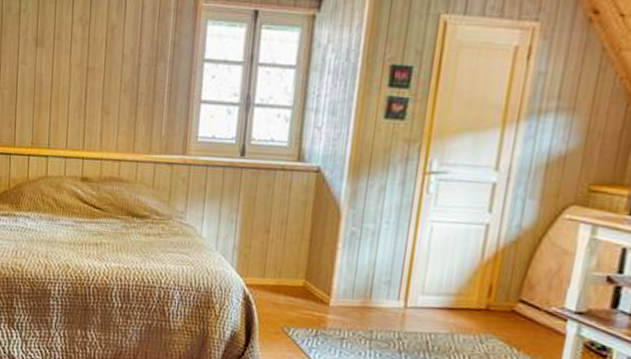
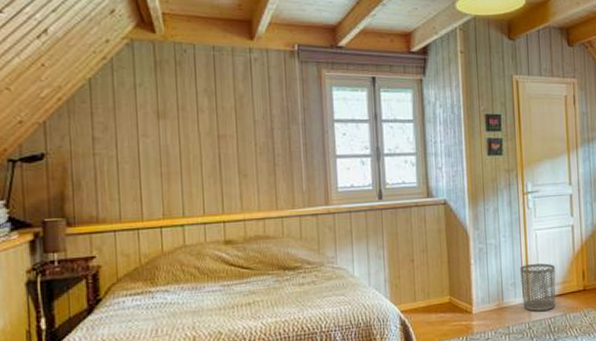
waste bin: none [396,262,451,324] -> present [520,263,556,311]

